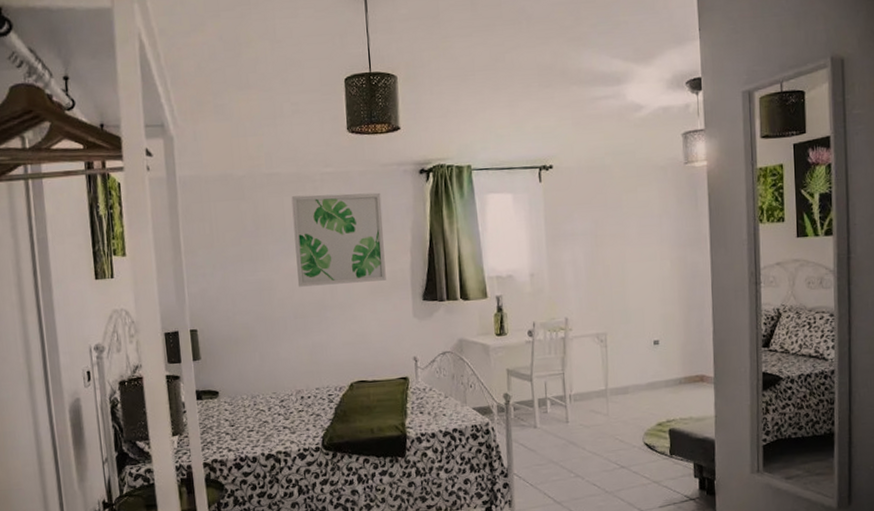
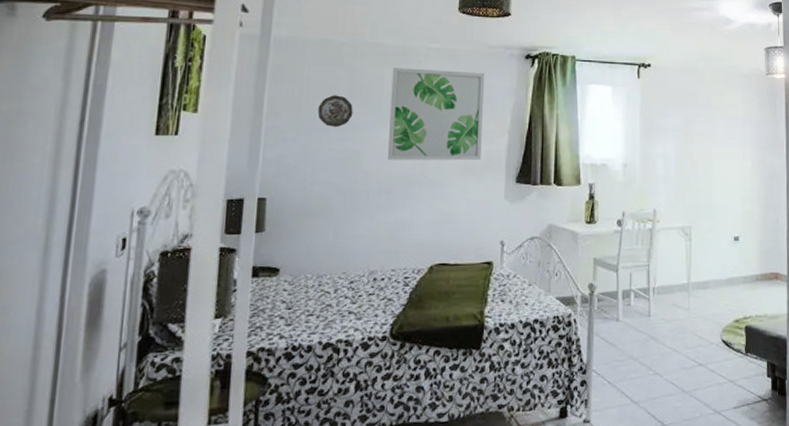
decorative plate: none [228,228,261,260] -> present [317,95,353,127]

